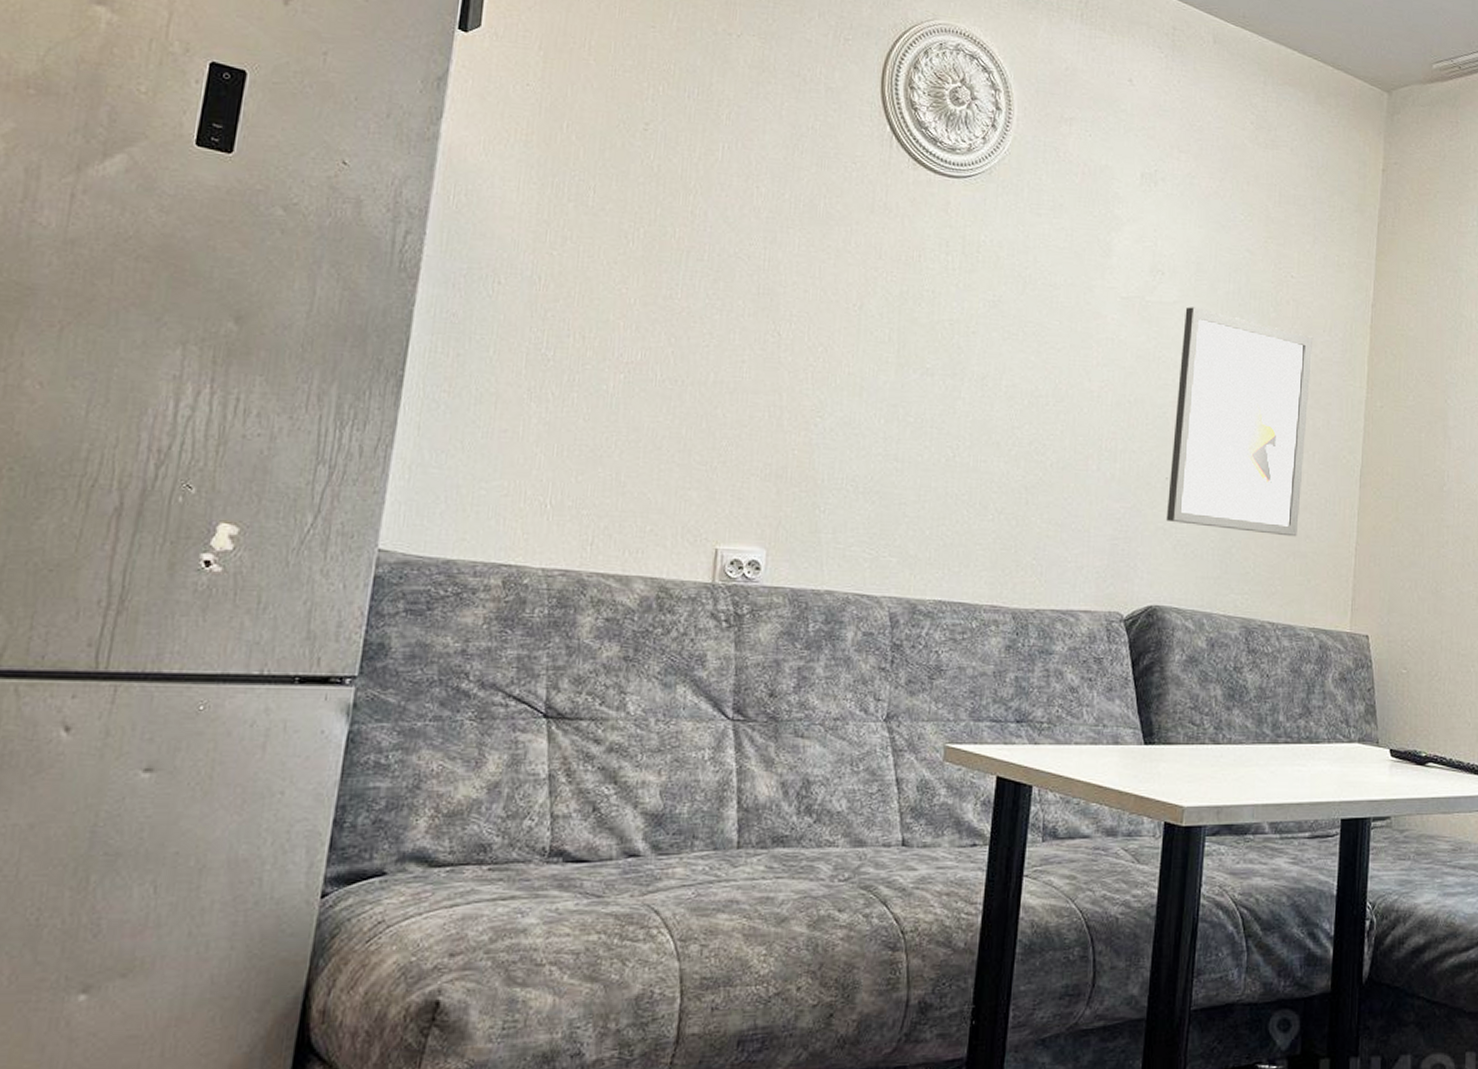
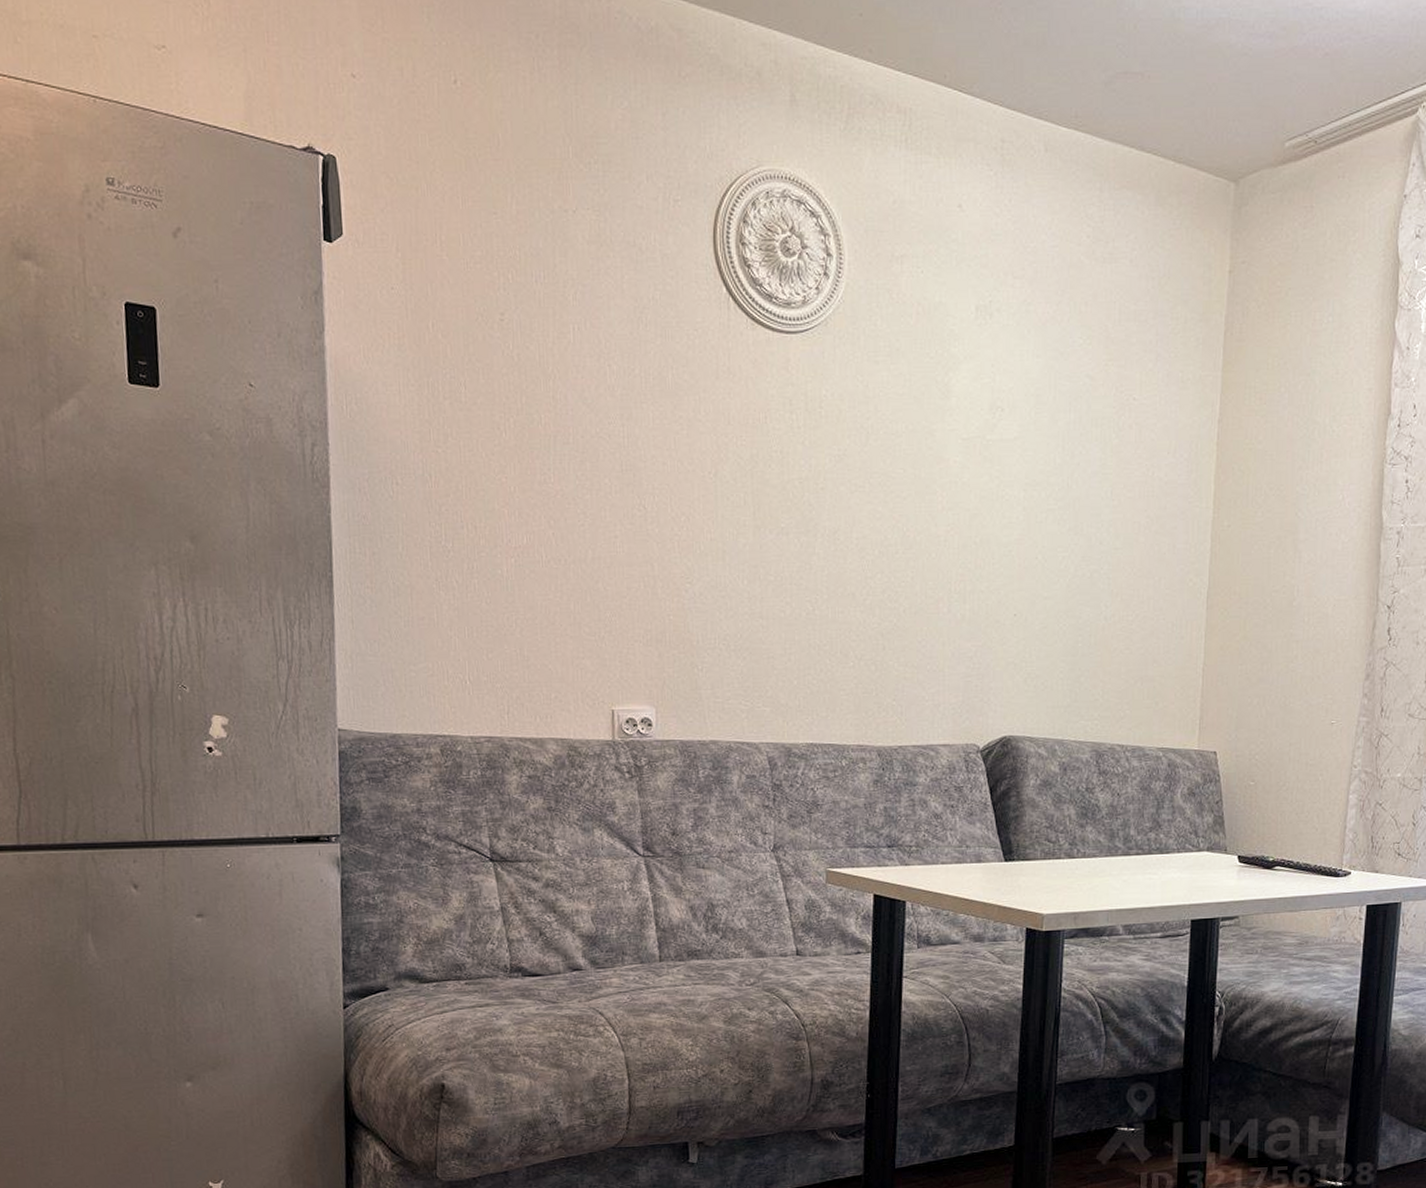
wall art: present [1166,307,1314,537] -> none [1016,441,1158,662]

